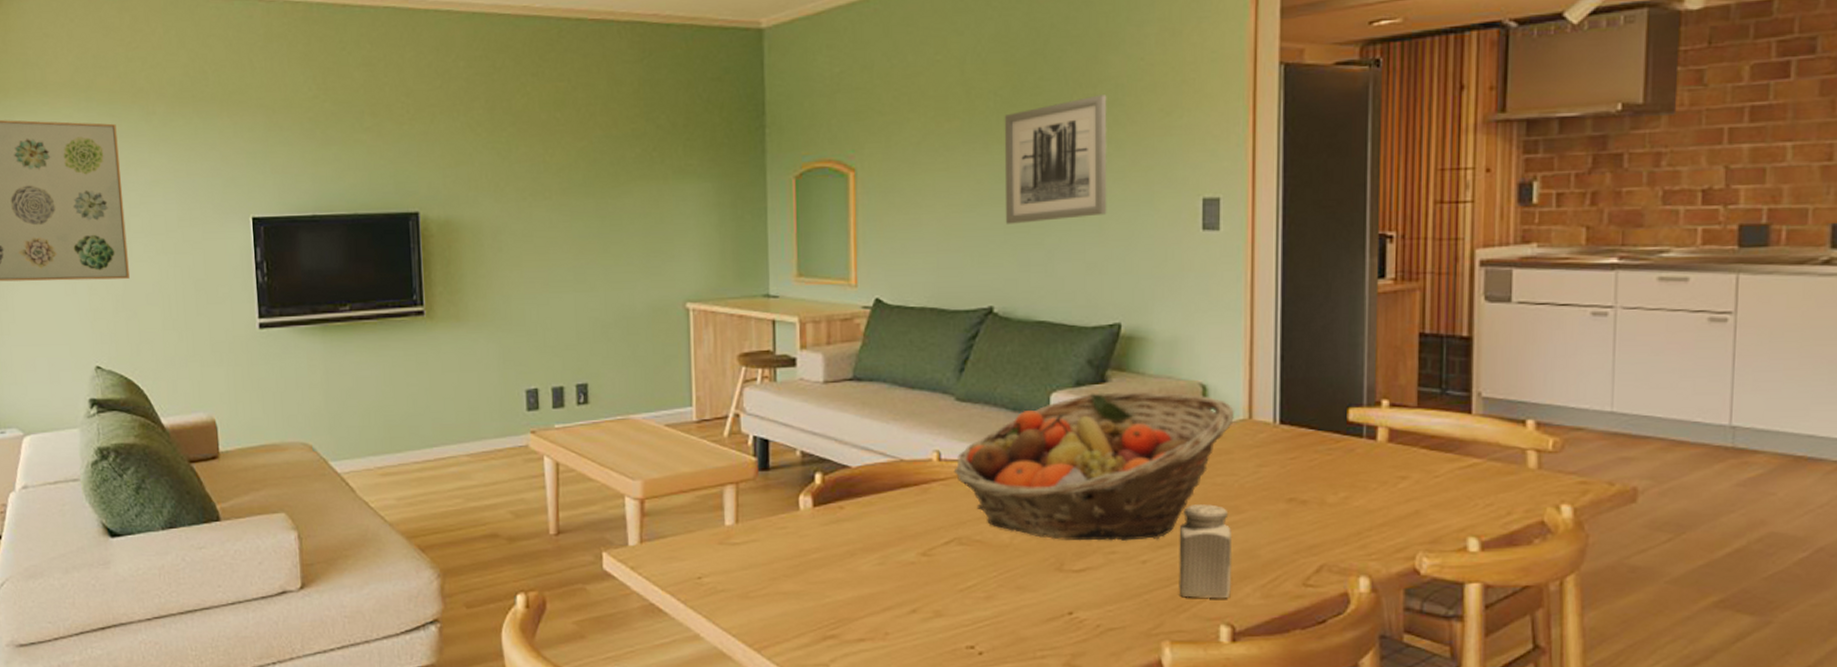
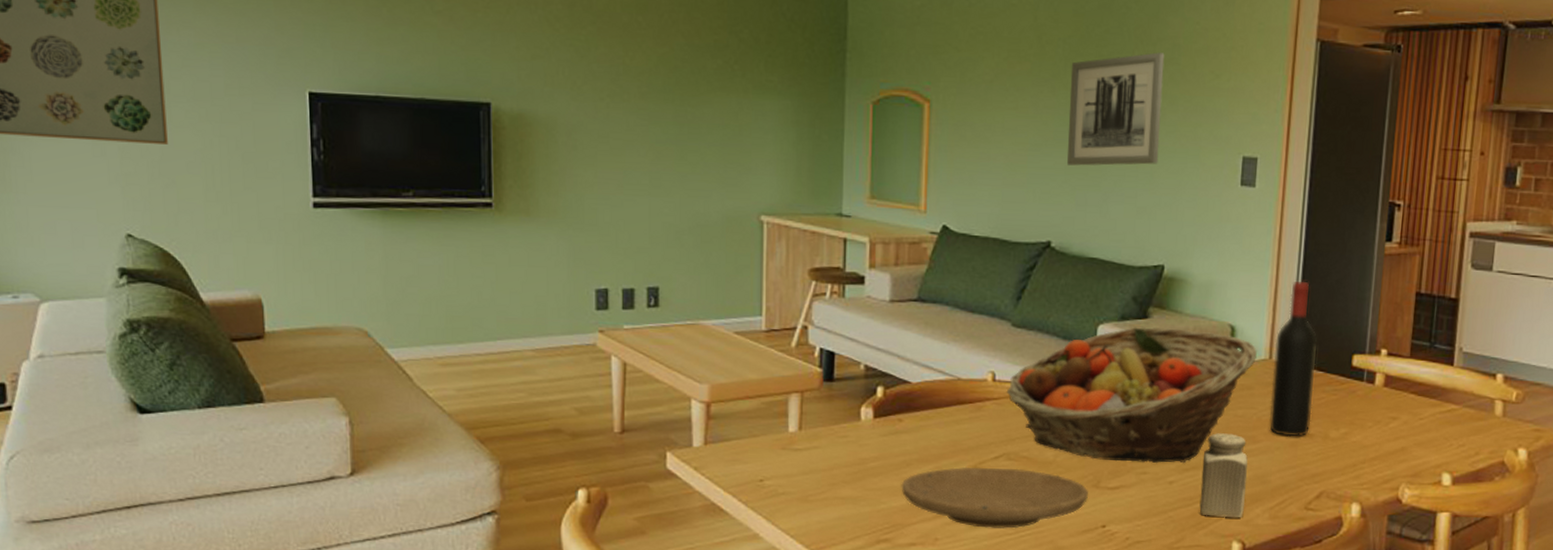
plate: none [846,553,1052,620] -> present [901,466,1089,529]
wine bottle: none [1255,330,1305,505] -> present [1270,282,1318,437]

